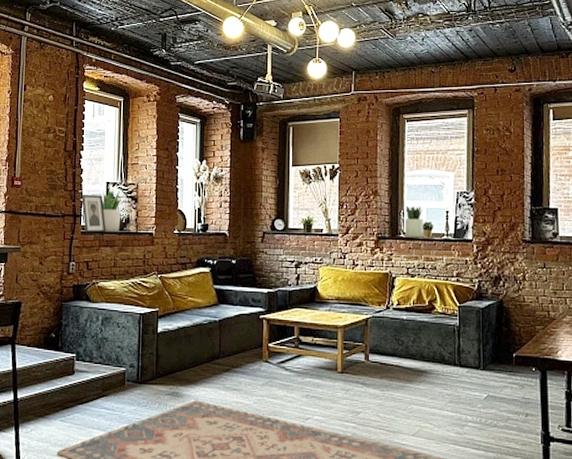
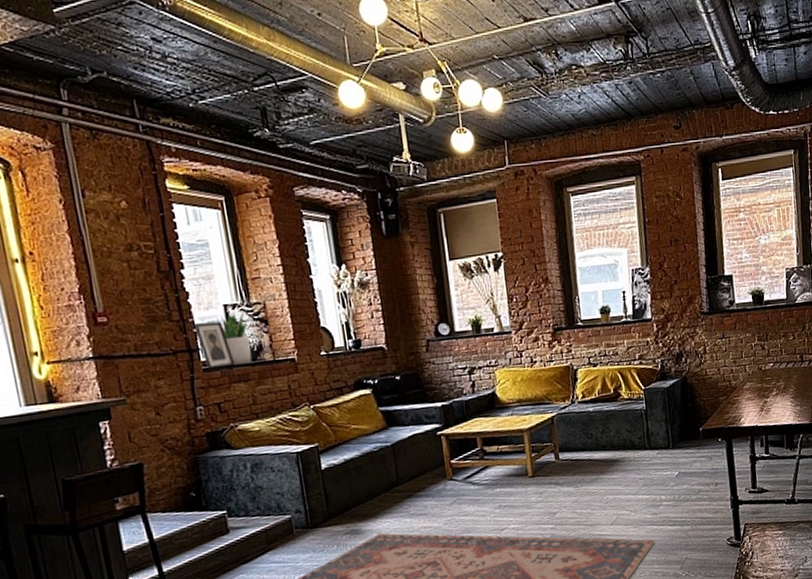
planter: present [403,205,426,238] -> none [579,289,604,325]

